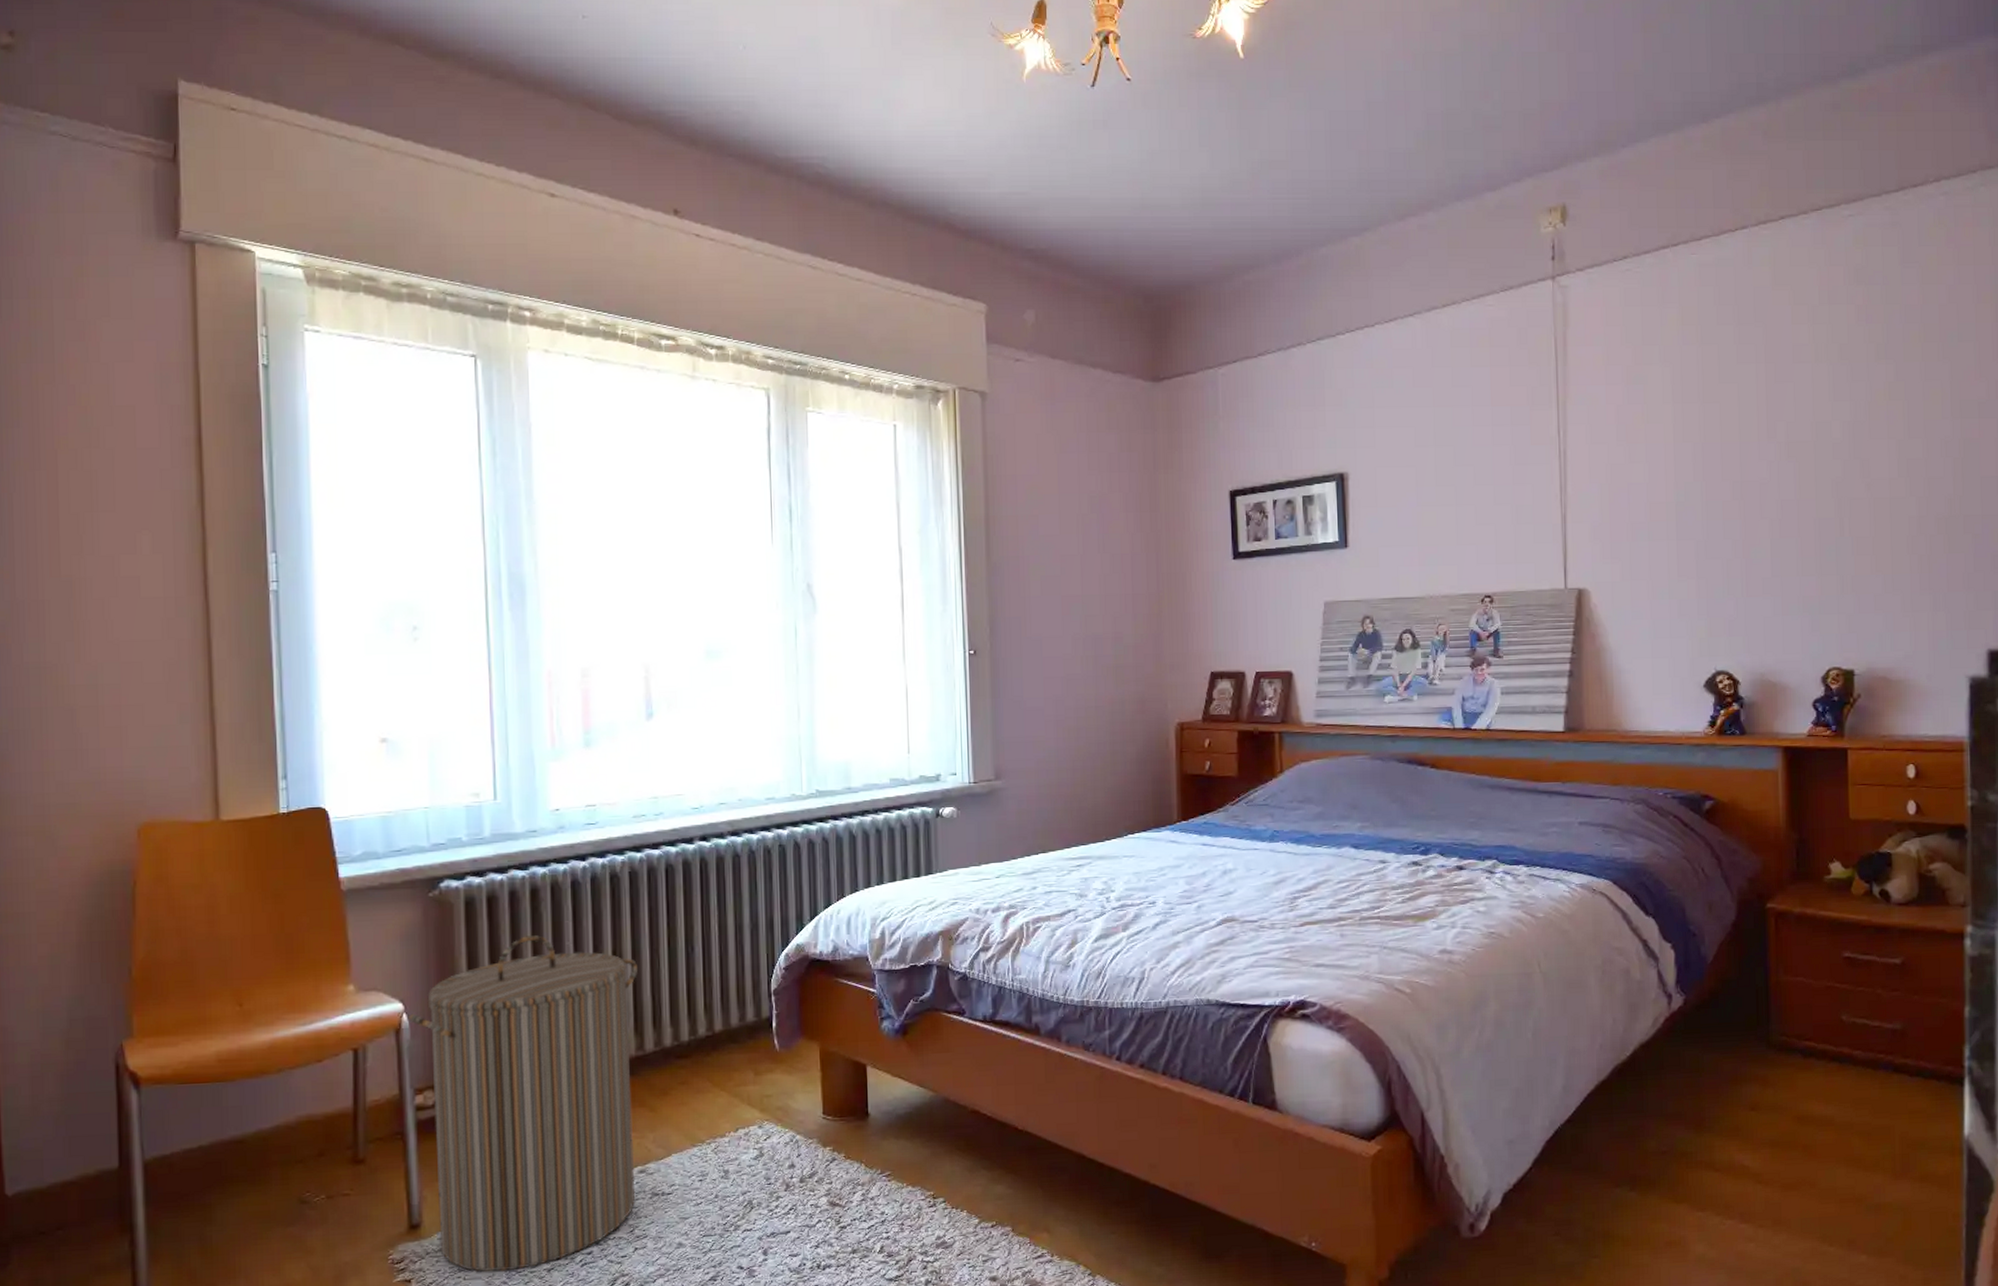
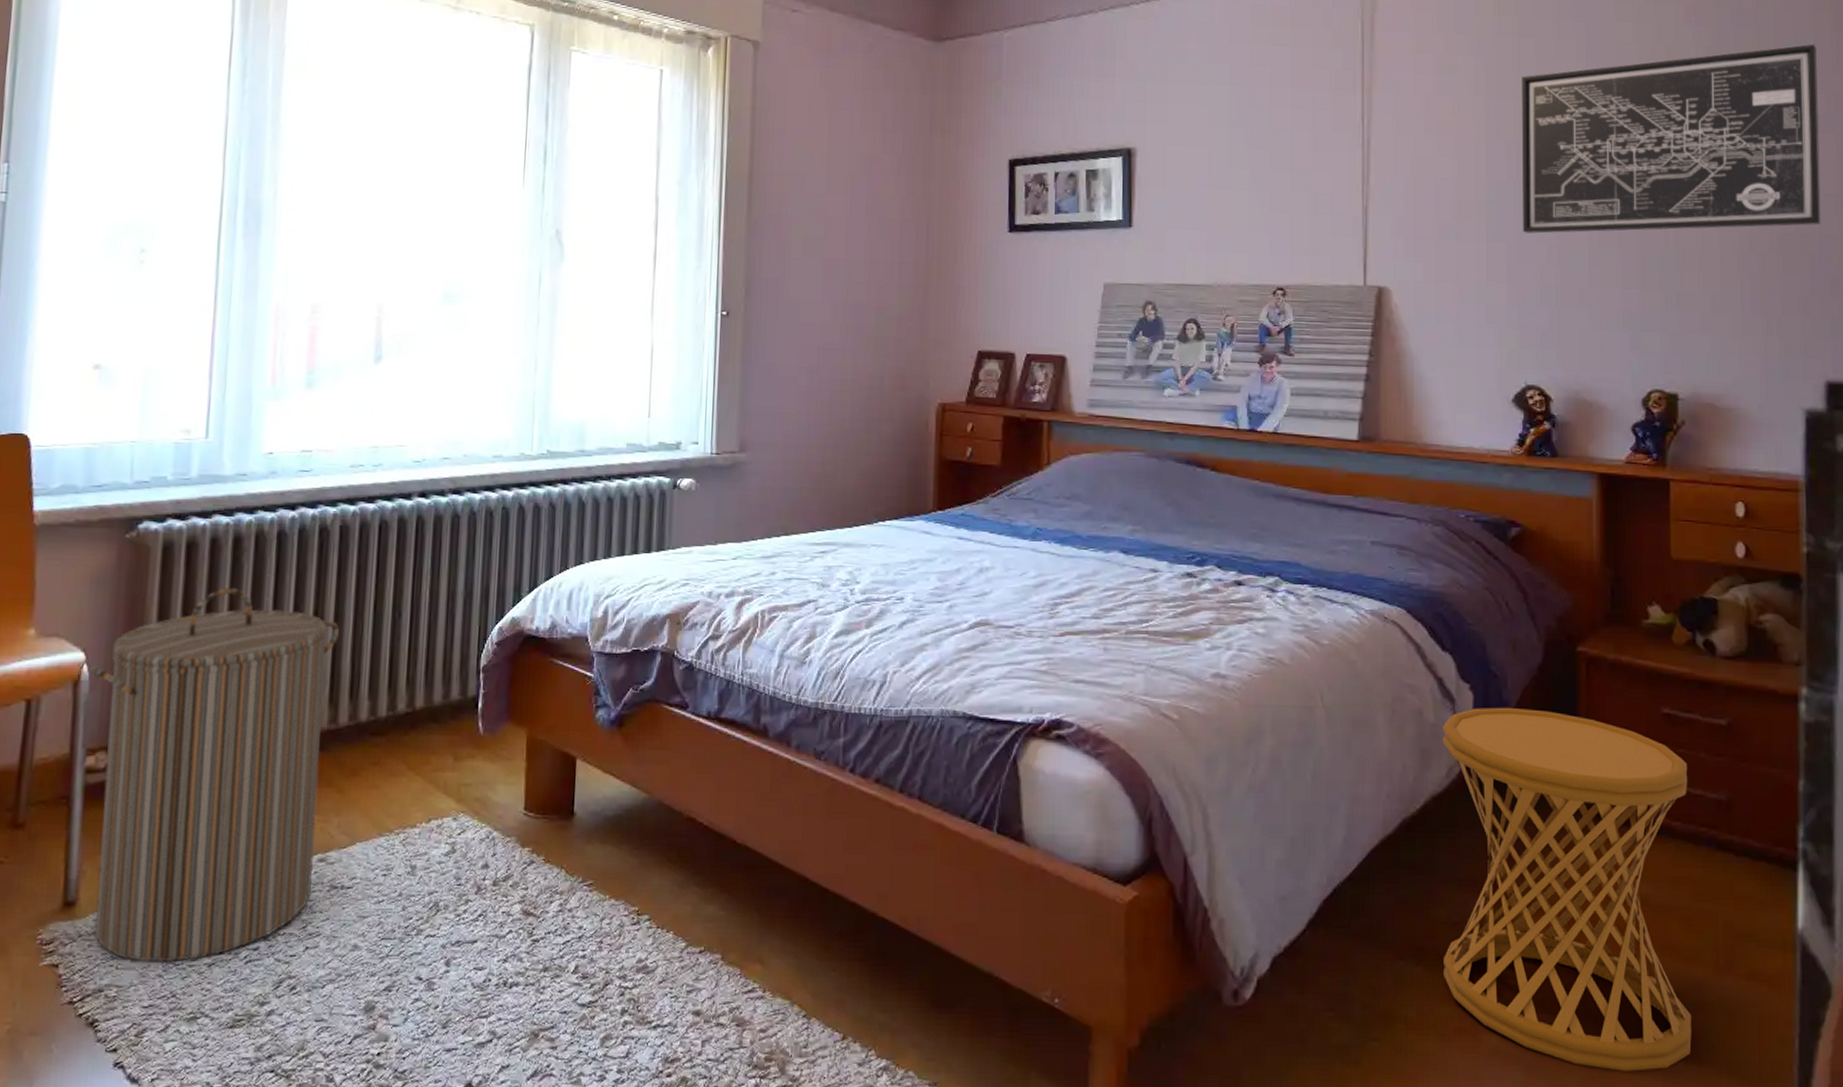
side table: none [1648,961,1873,1267] -> present [1443,707,1692,1071]
wall art: none [1706,335,1983,530] -> present [1522,44,1821,234]

